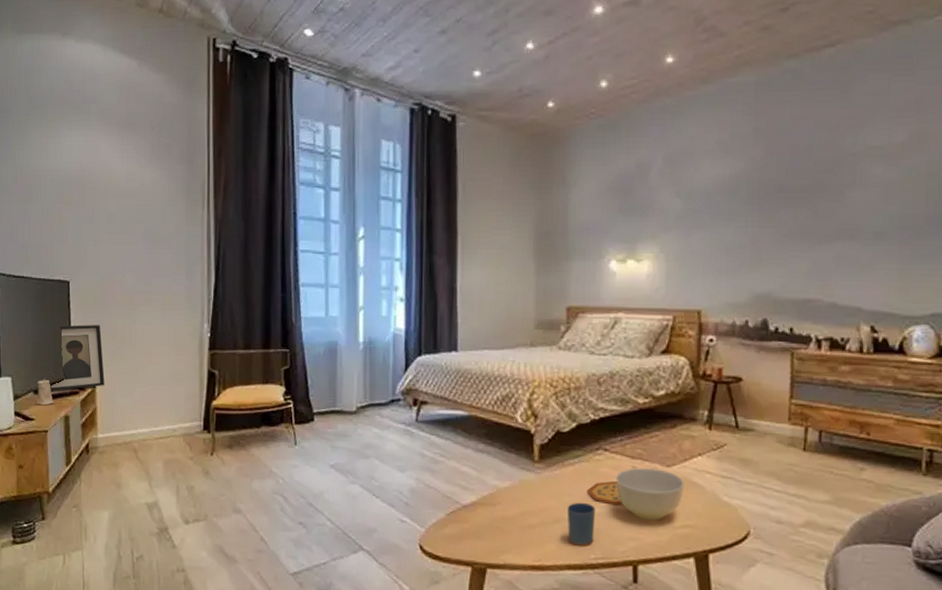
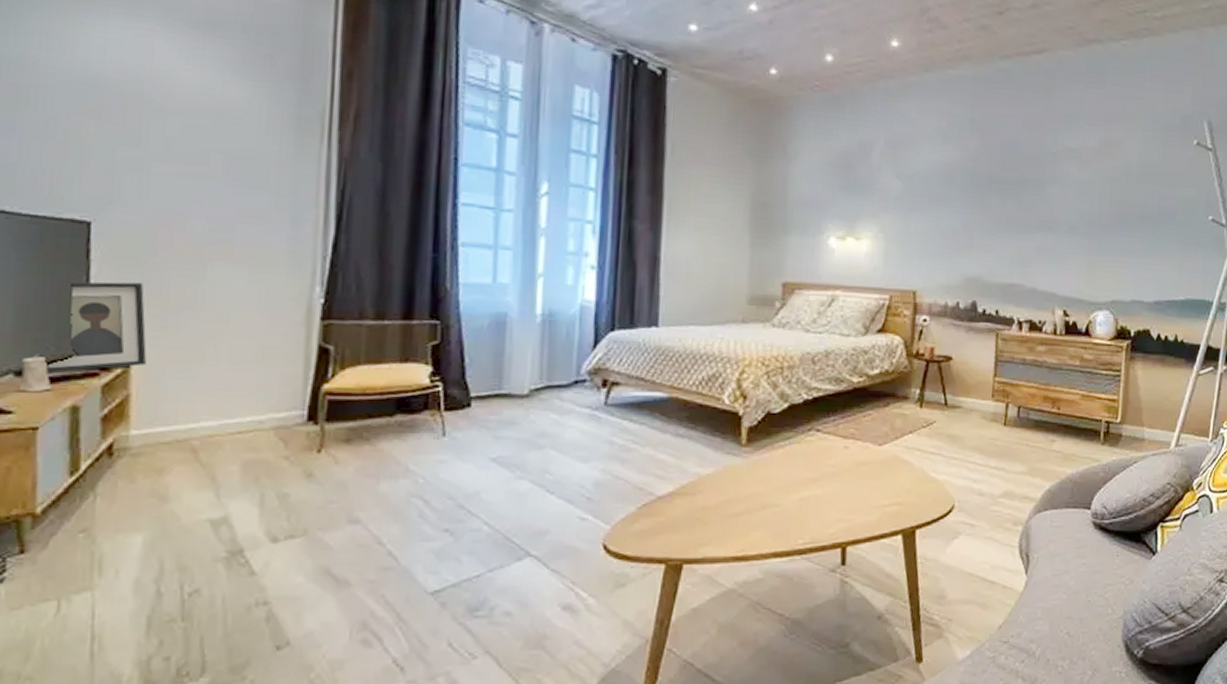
mug: present [567,502,596,546] -> none [775,486,806,532]
decorative tray: present [586,480,622,506] -> none [796,462,833,487]
bowl: present [616,468,684,521] -> none [827,448,895,500]

